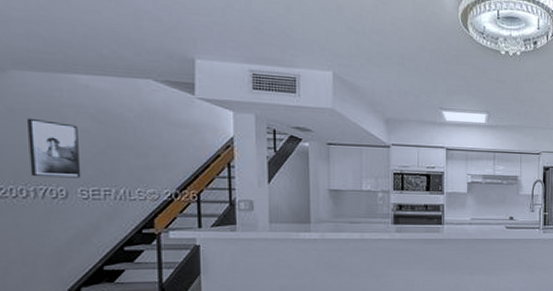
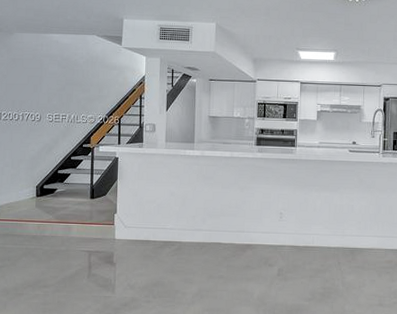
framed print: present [28,118,82,178] -> none [21,65,50,107]

